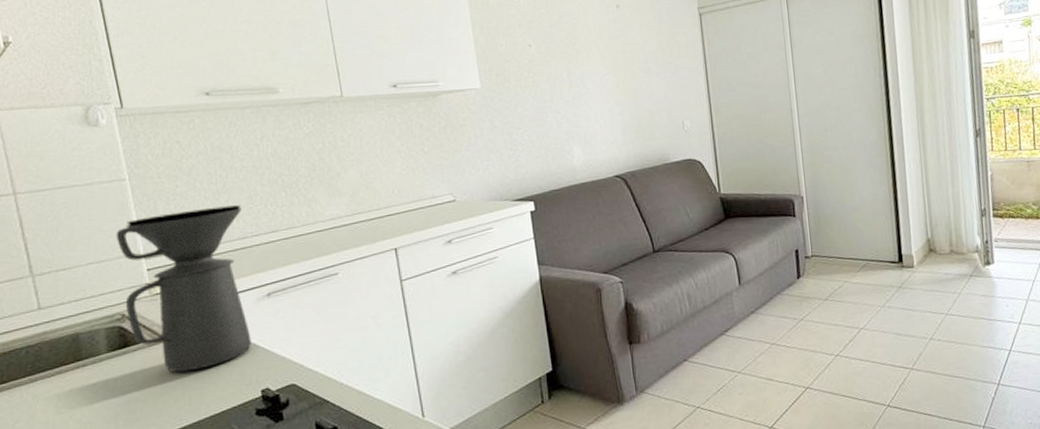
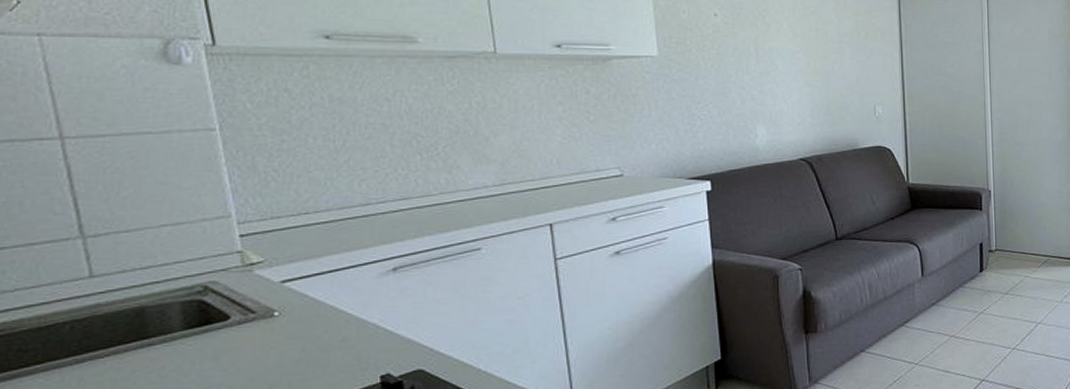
coffee maker: present [116,205,251,373] -> none [199,167,371,355]

